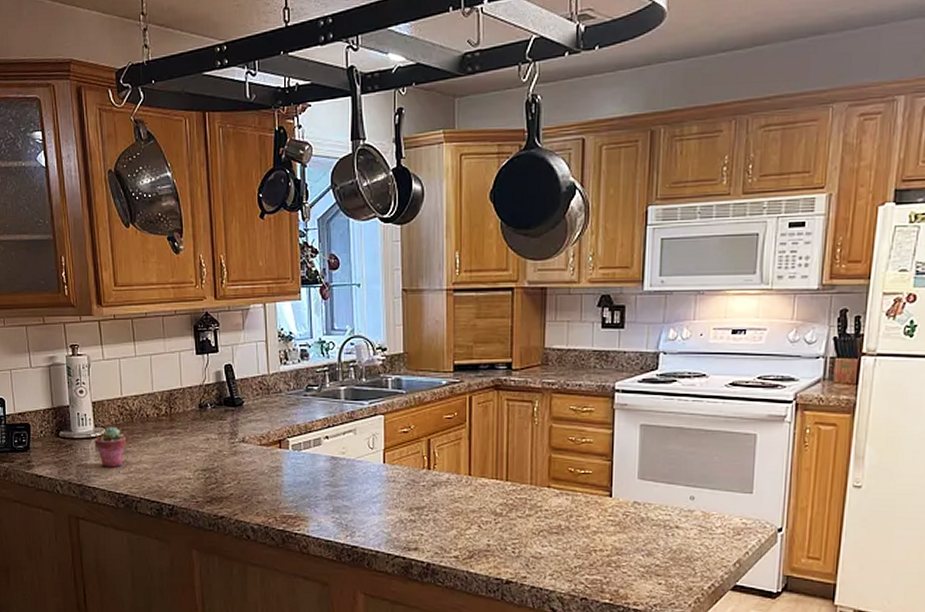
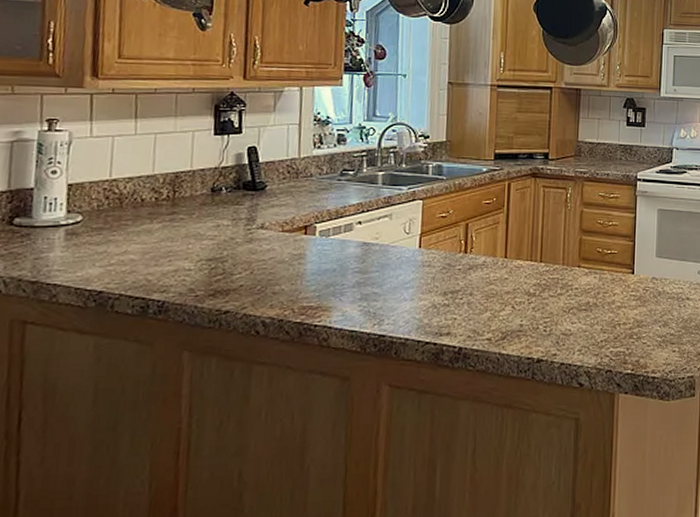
potted succulent: present [94,426,127,468] -> none [64,212,110,260]

